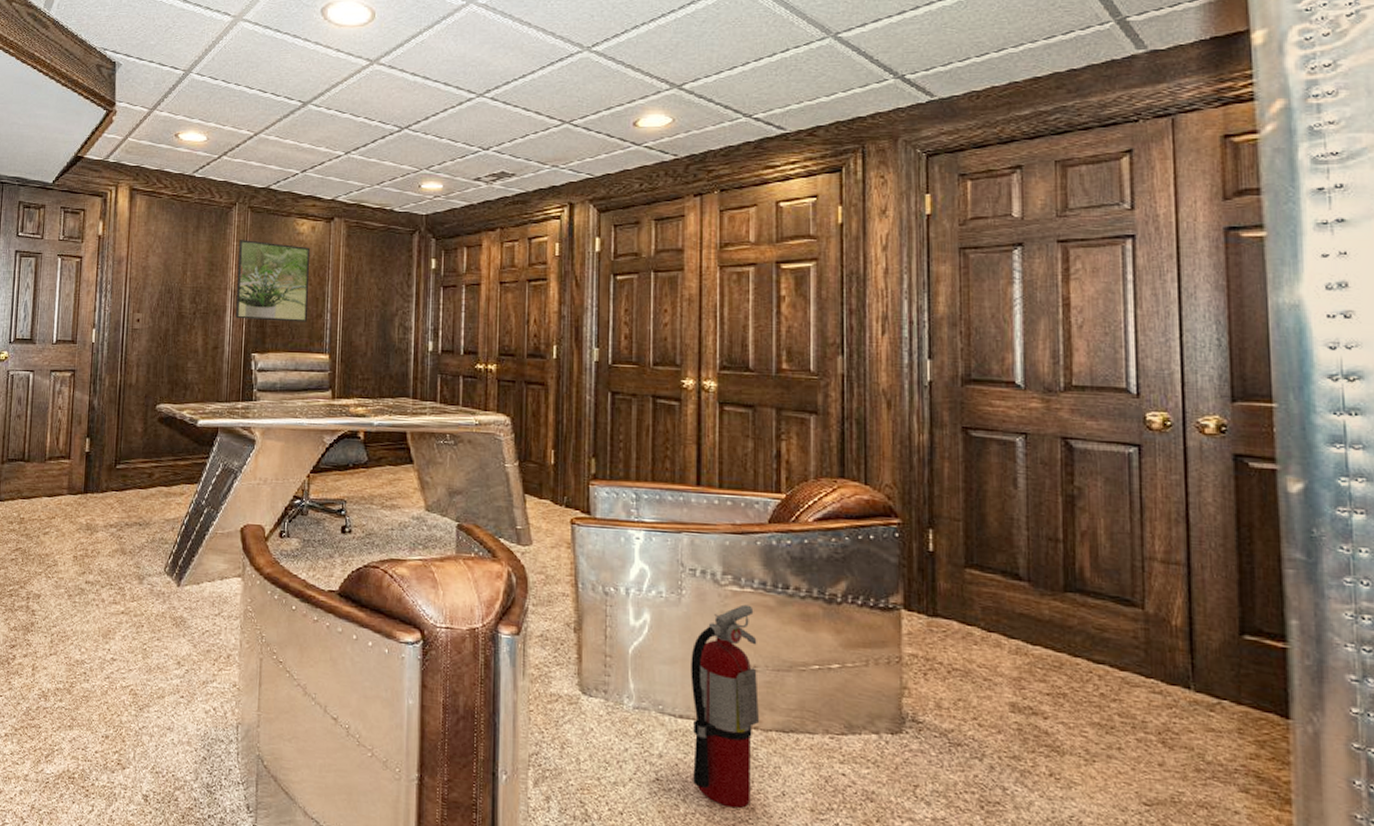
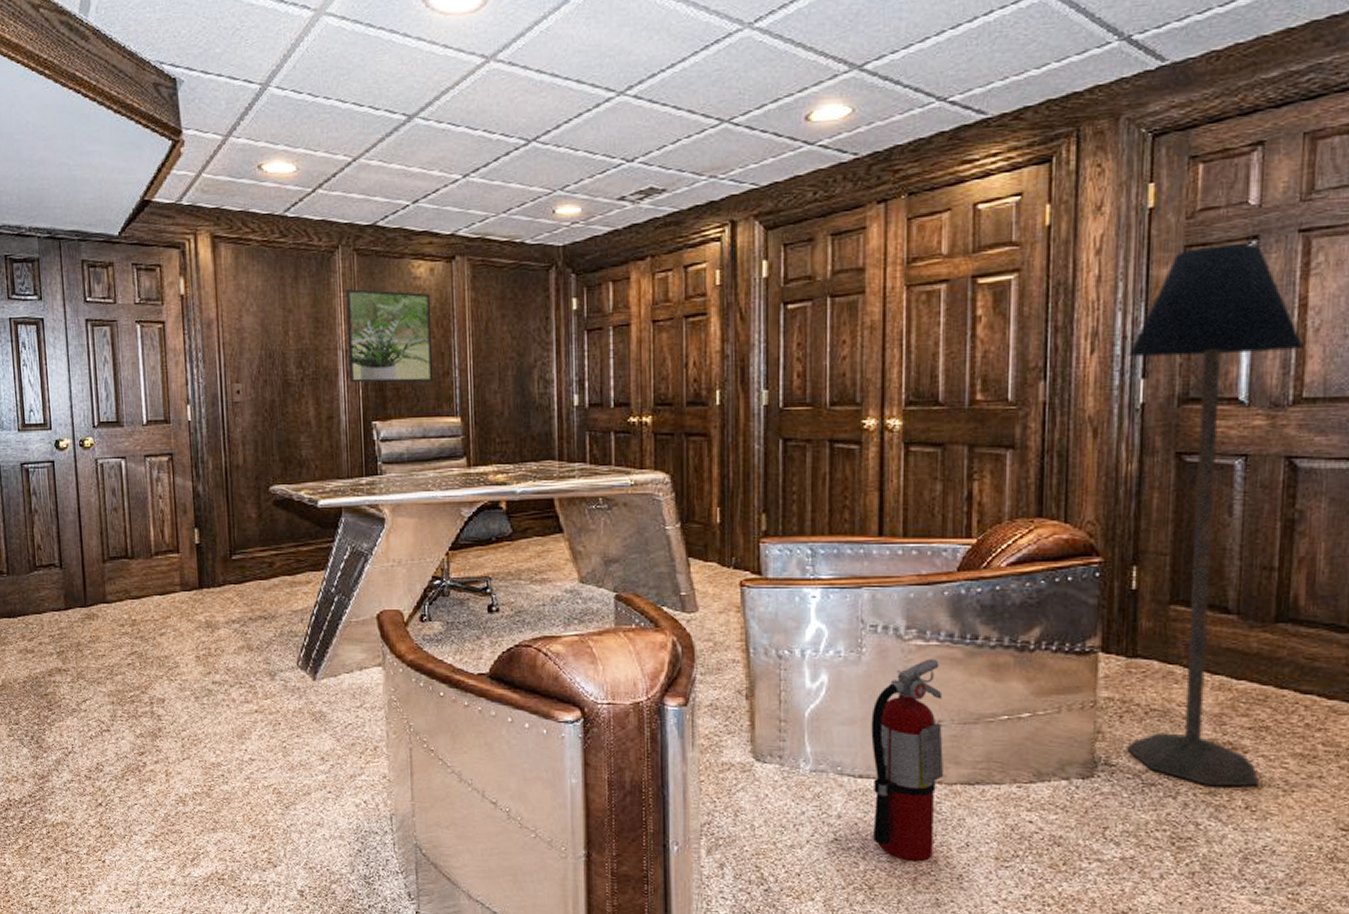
floor lamp: none [916,249,1070,754] -> present [1125,244,1304,787]

